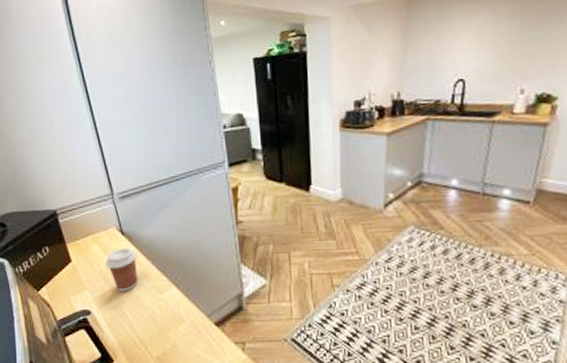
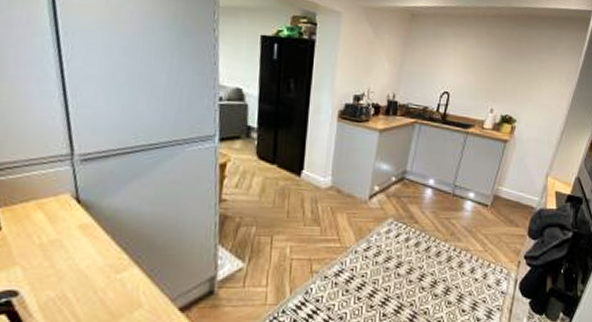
coffee cup: present [105,247,138,292] -> none [48,218,94,269]

